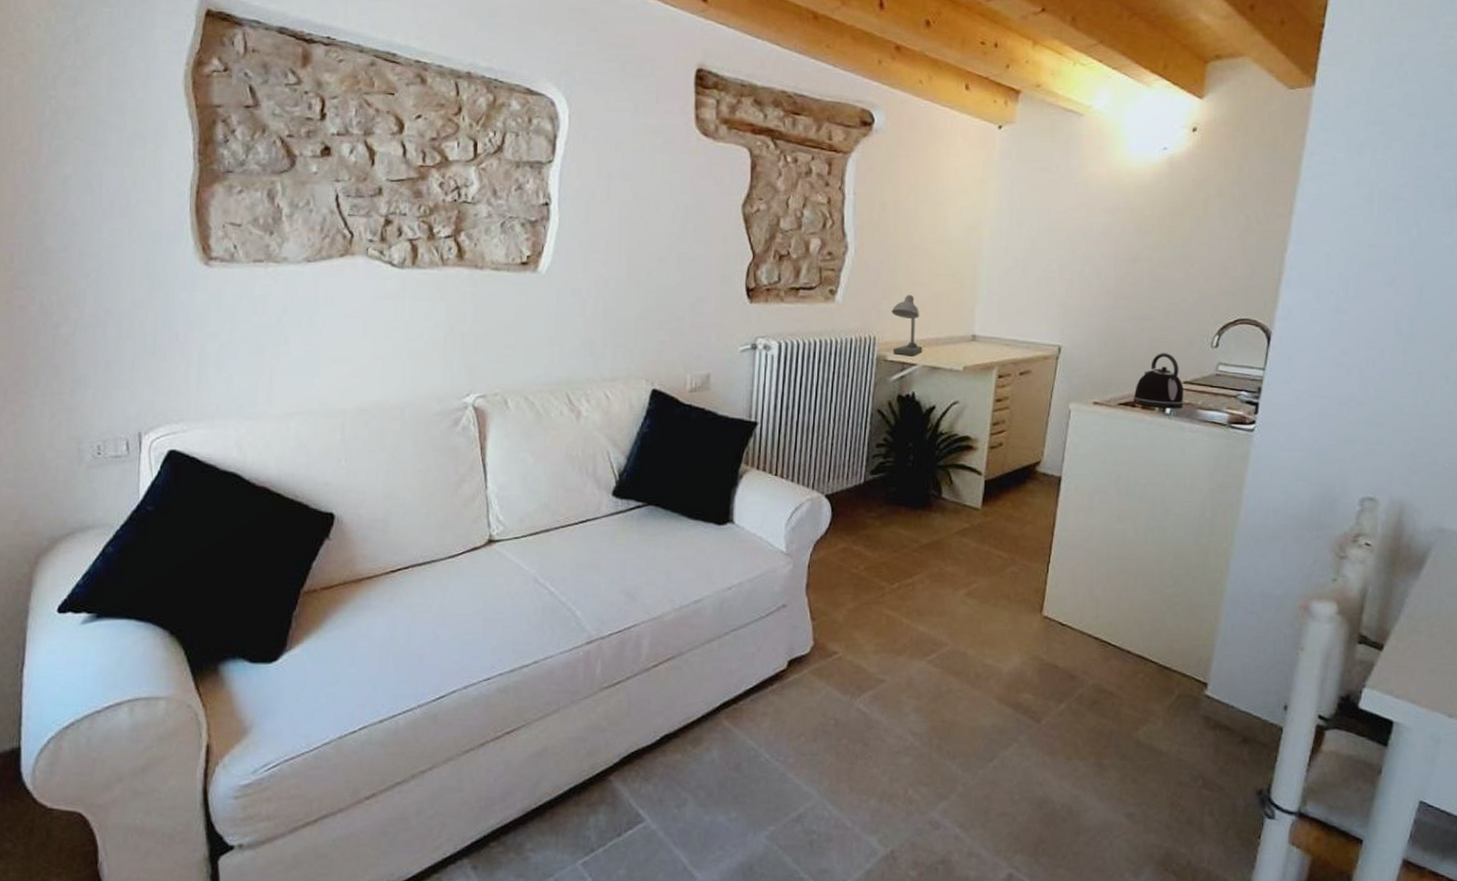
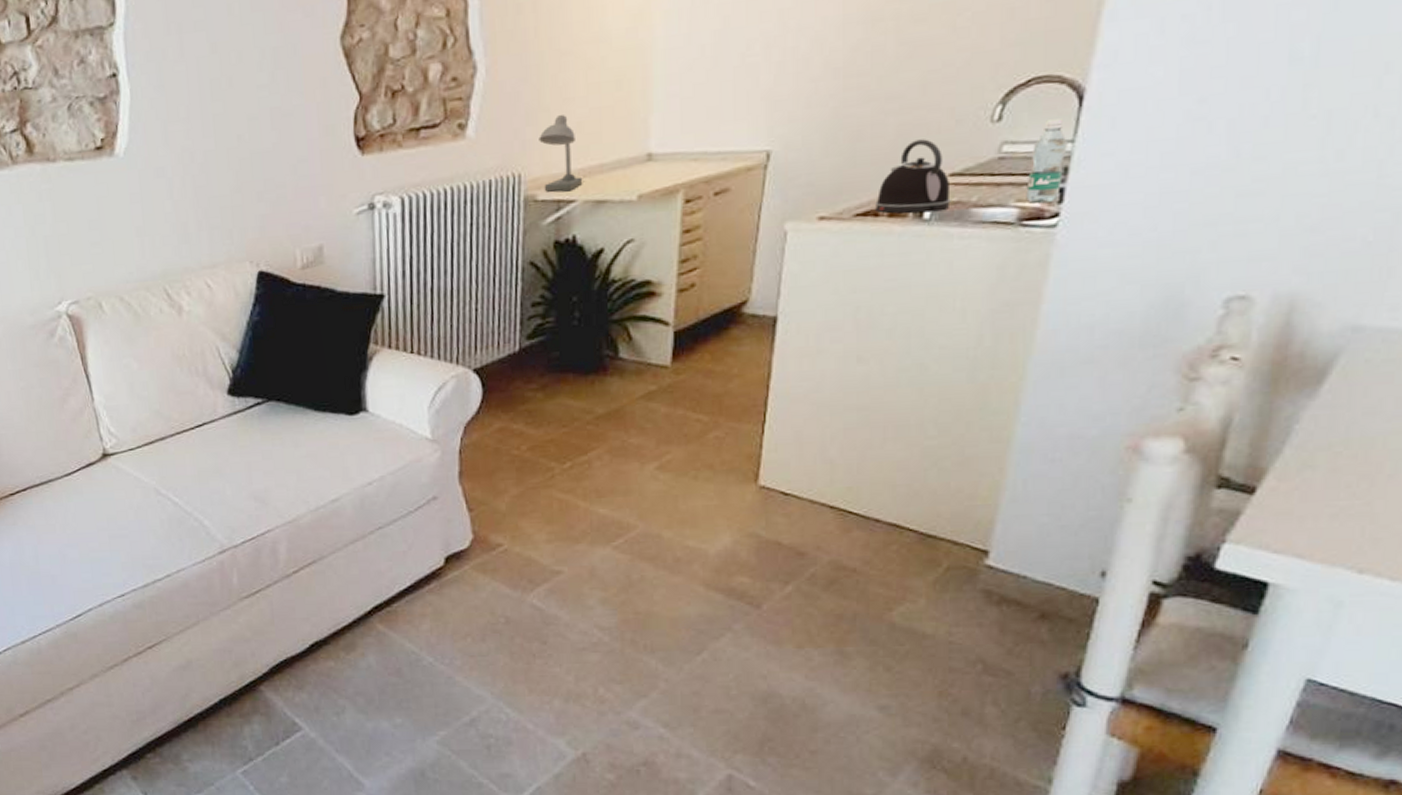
bottle: none [1234,351,1260,412] -> present [1026,119,1068,203]

